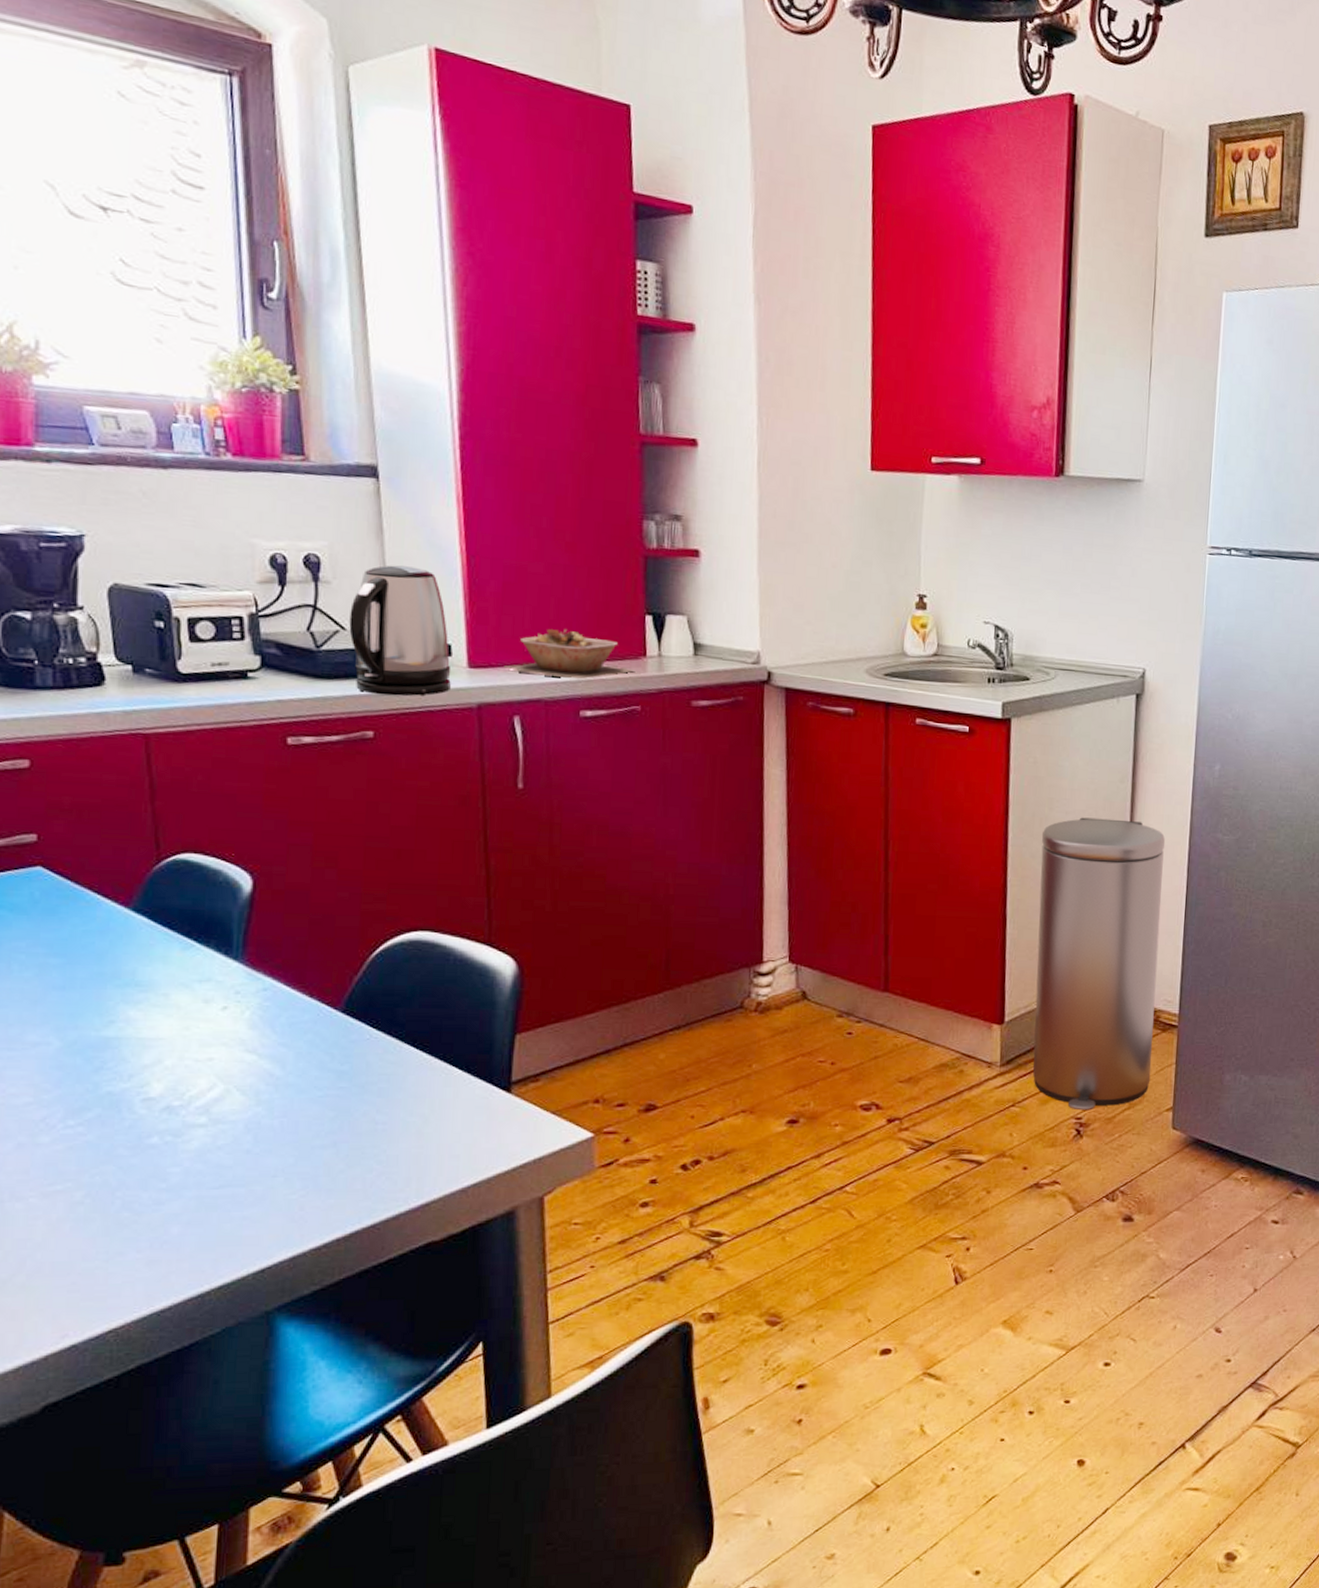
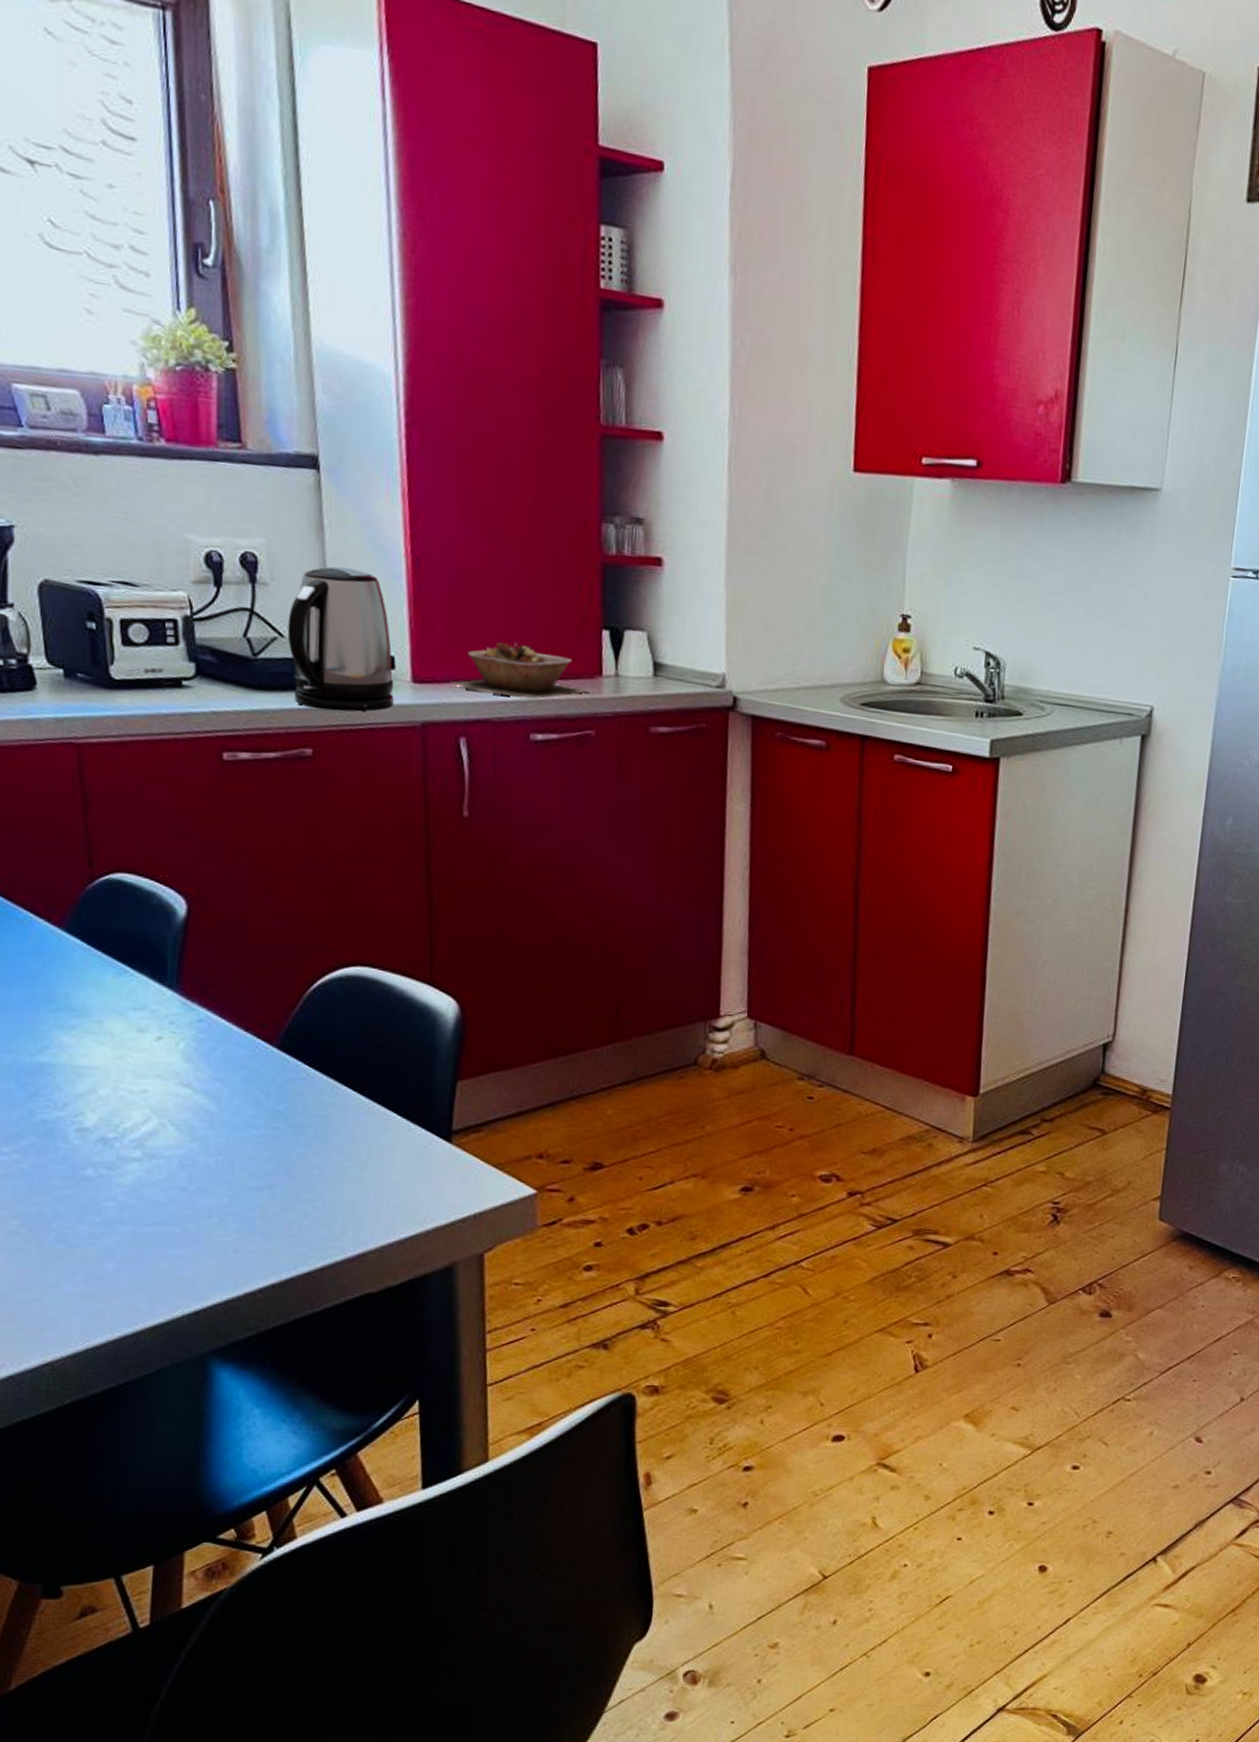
pedal bin: present [1033,817,1166,1111] -> none [1008,872,1167,1195]

